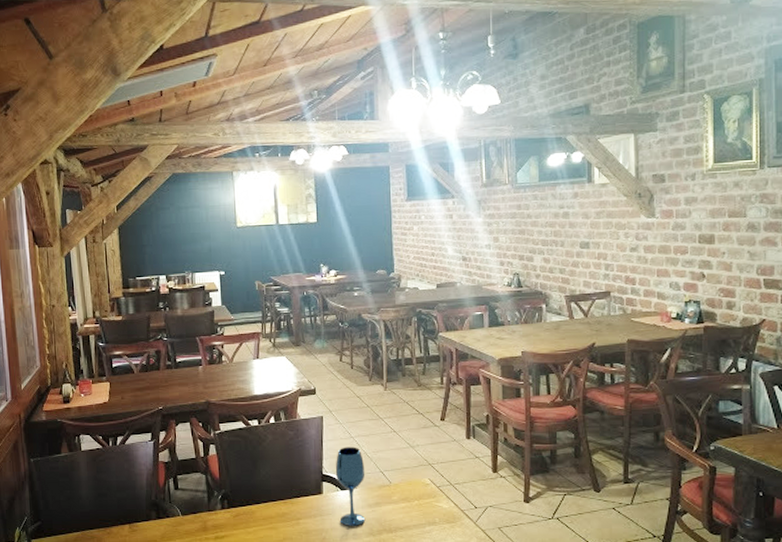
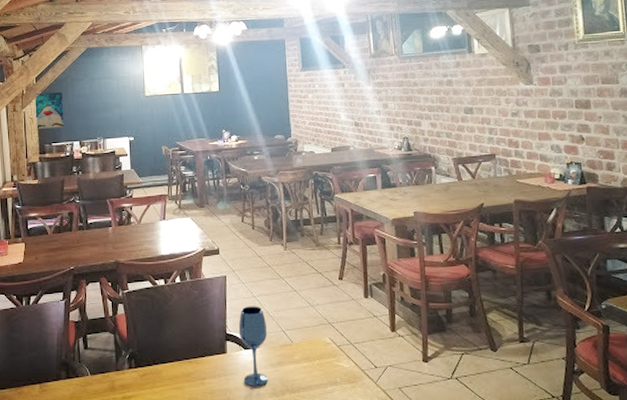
wall art: none [117,222,149,262] -> present [36,92,64,129]

